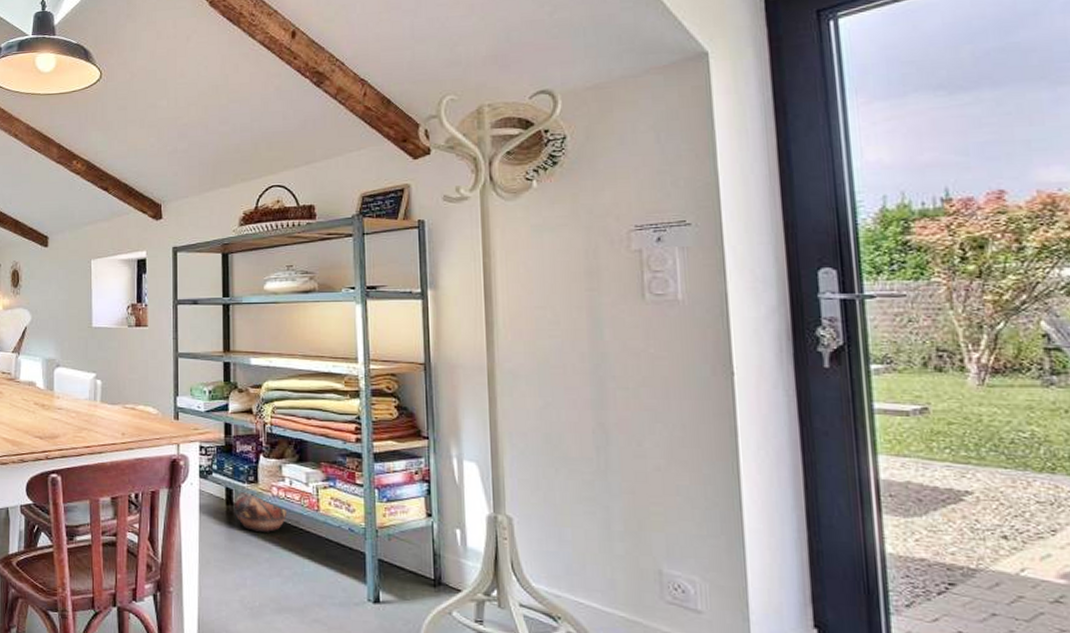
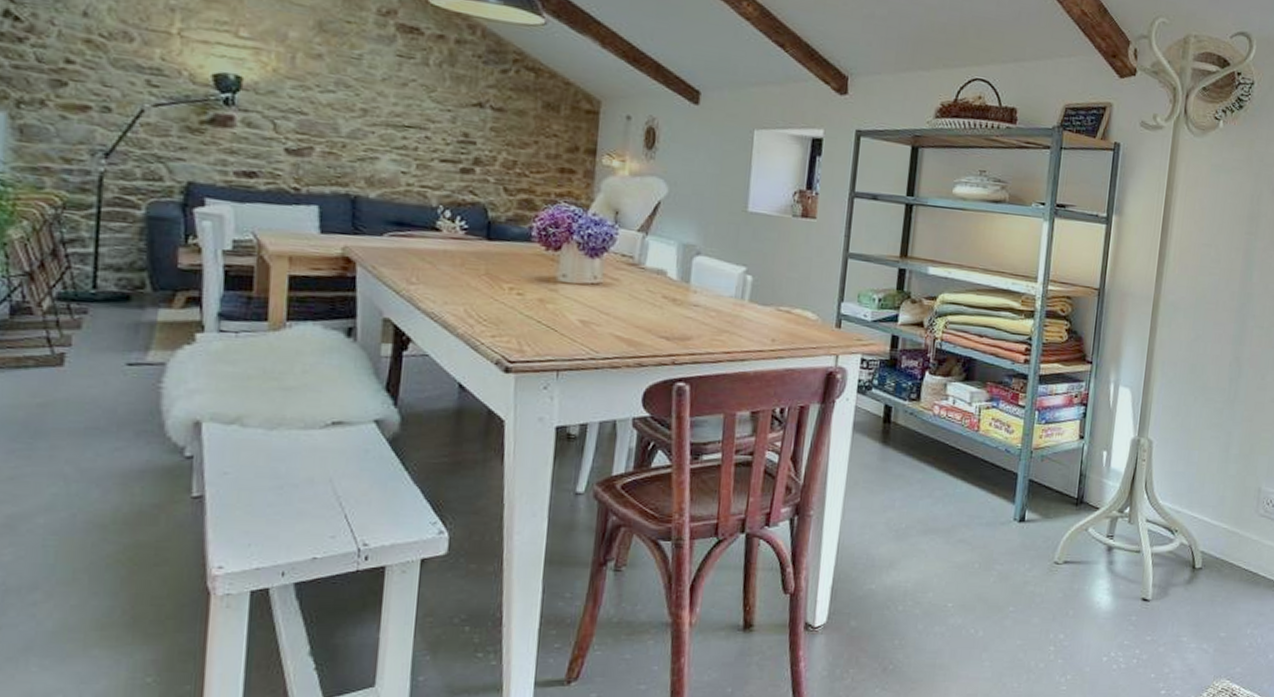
ceramic pot: present [233,490,286,532] -> none [890,407,946,452]

